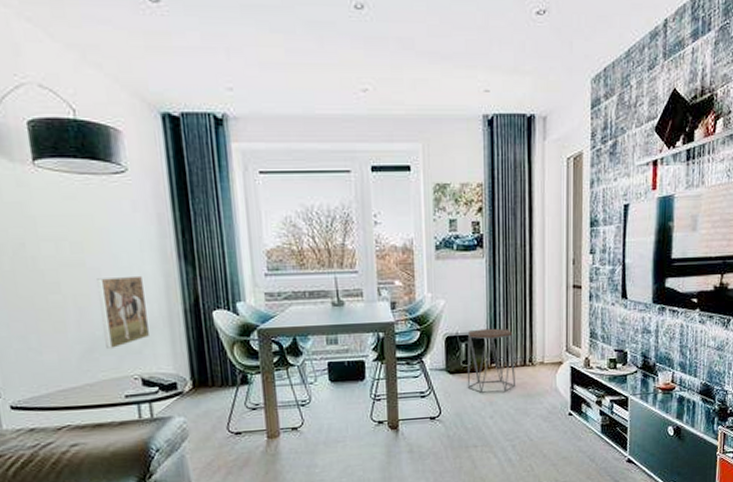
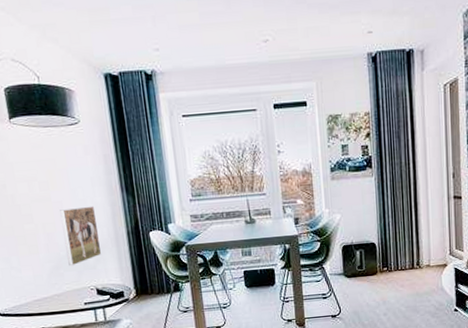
side table: present [467,328,515,394] -> none [361,237,405,294]

